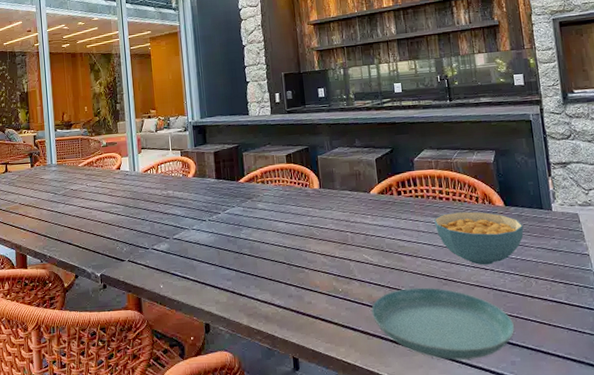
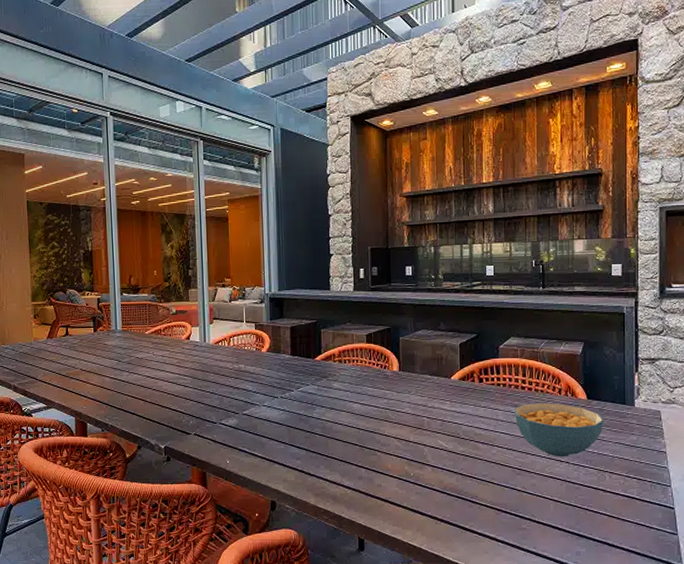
saucer: present [371,287,515,361] -> none [442,476,584,549]

